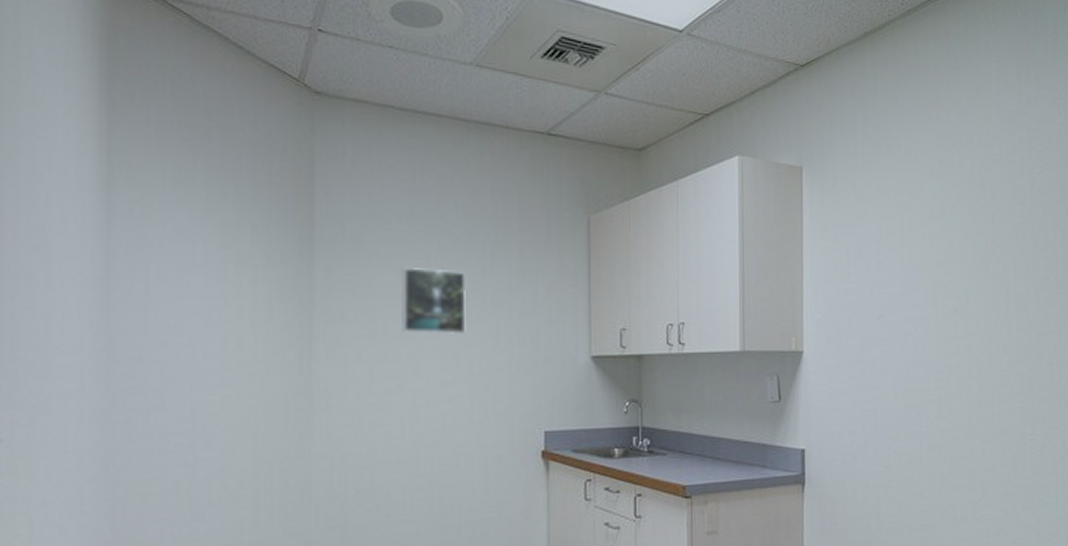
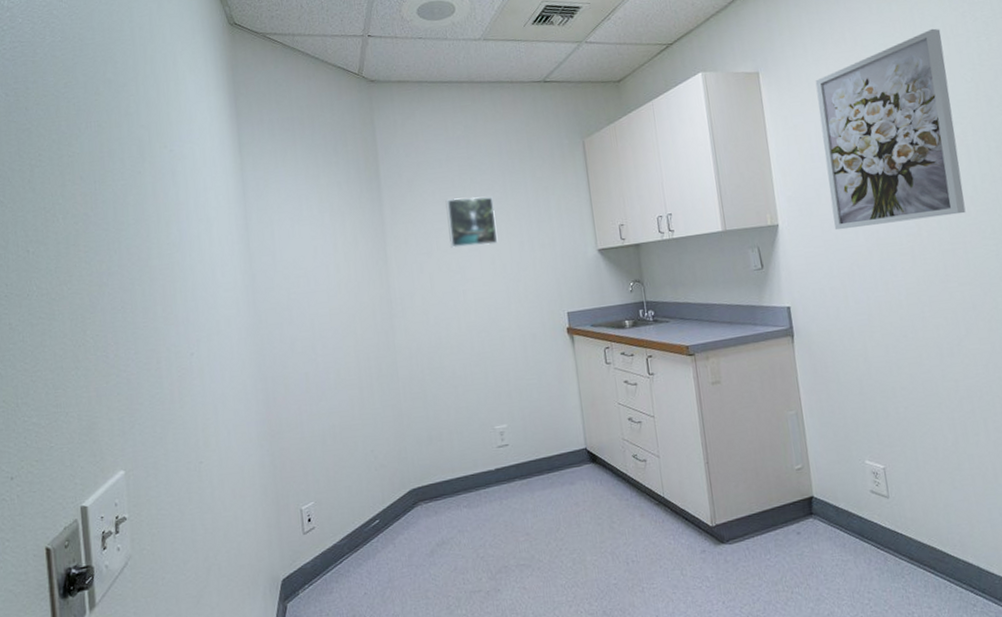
wall art: none [862,150,998,366] -> present [815,28,966,230]

